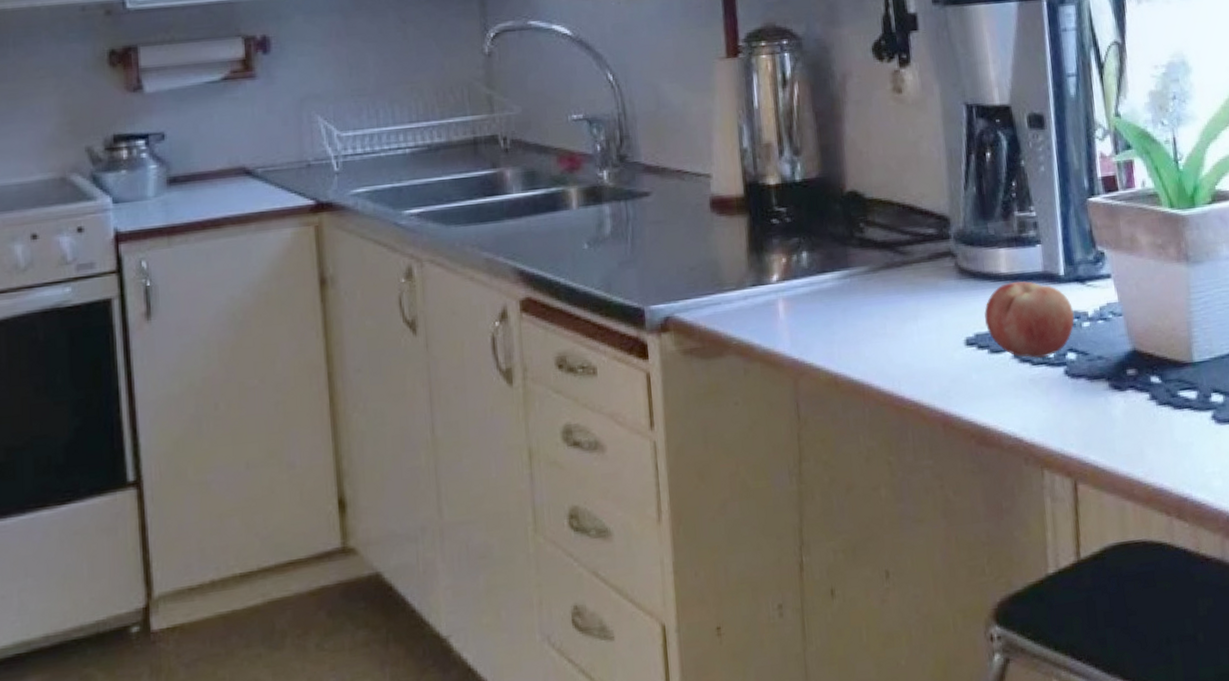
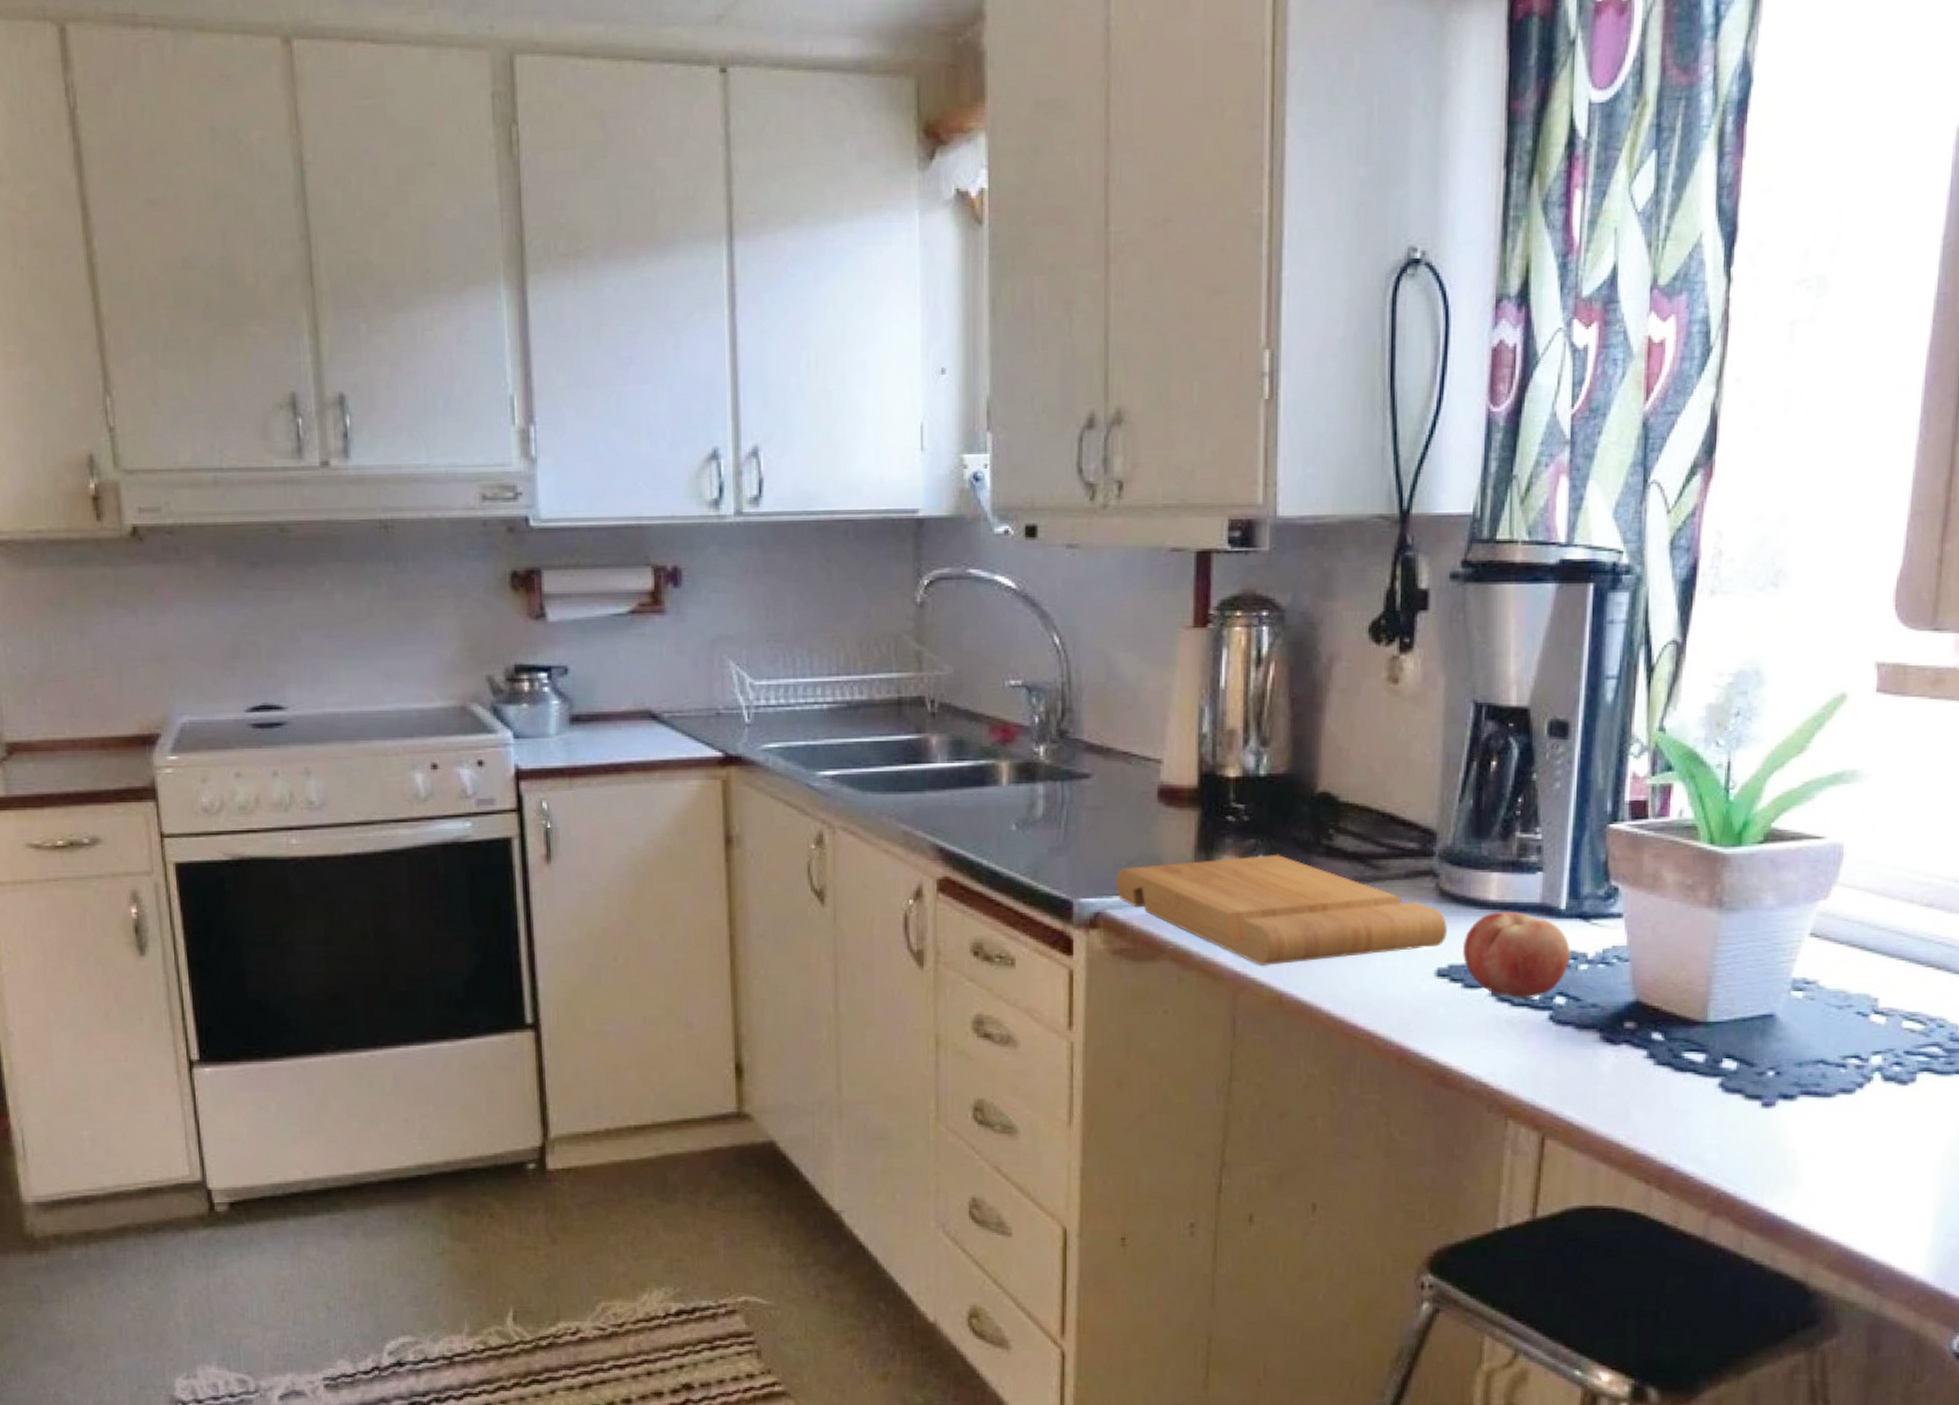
cutting board: none [680,249,970,351] -> present [1116,854,1447,965]

